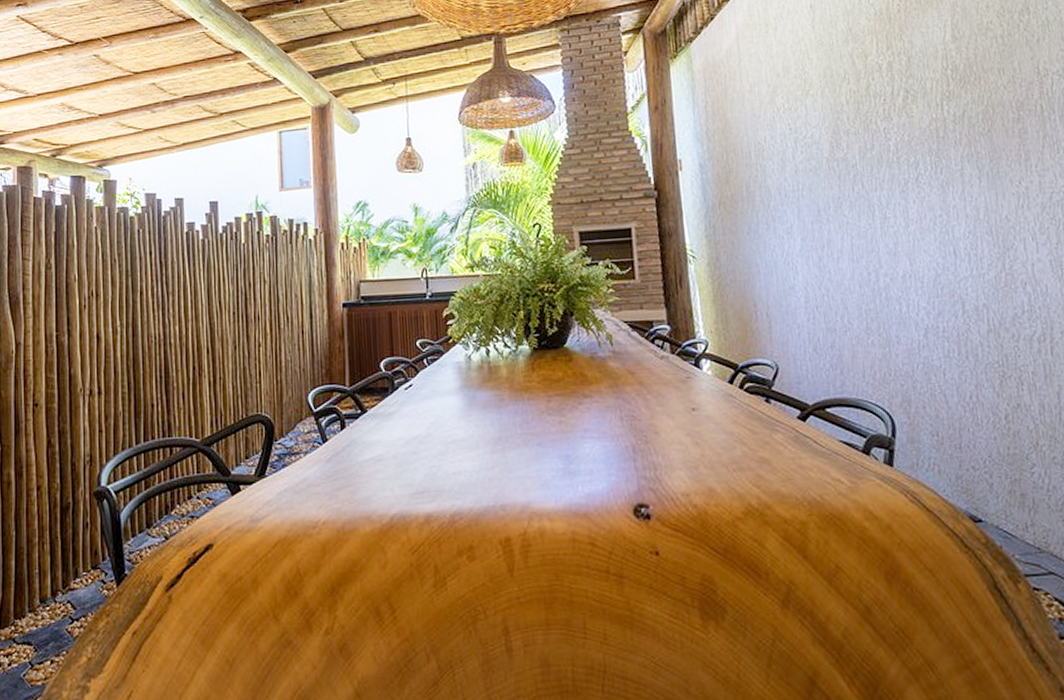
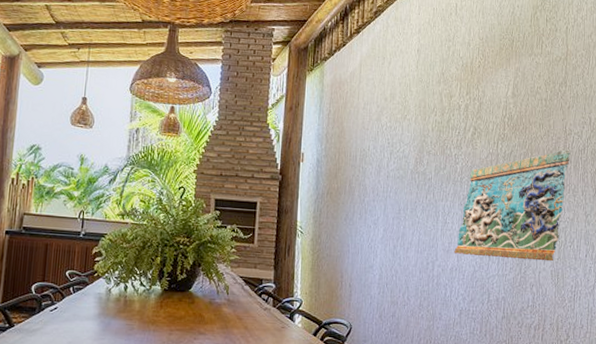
decorative wall panel: none [903,96,1055,256] -> present [454,149,570,262]

